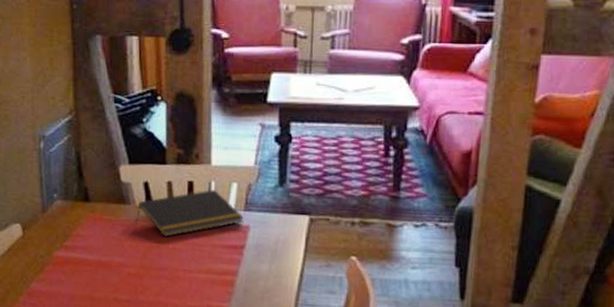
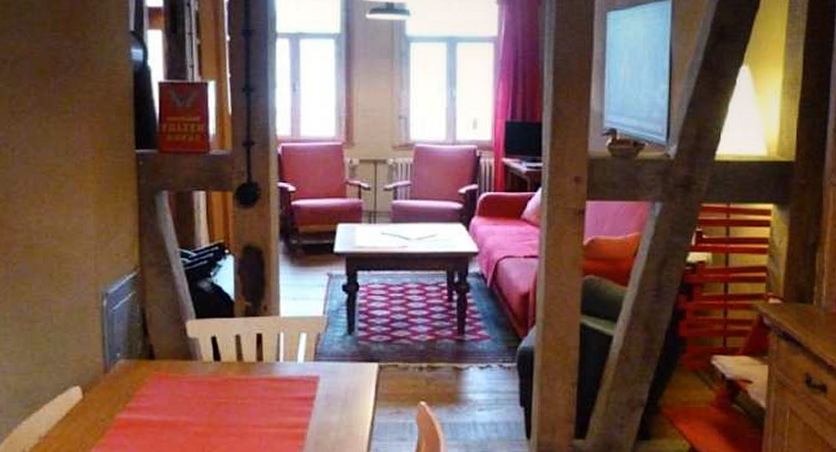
notepad: present [137,190,244,237] -> none [205,342,313,392]

